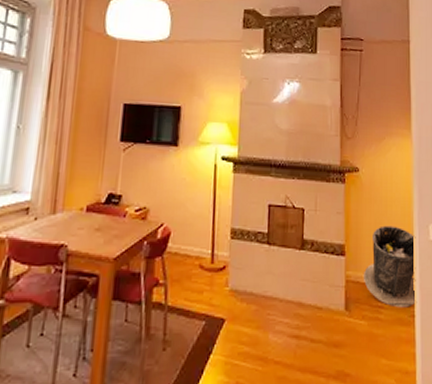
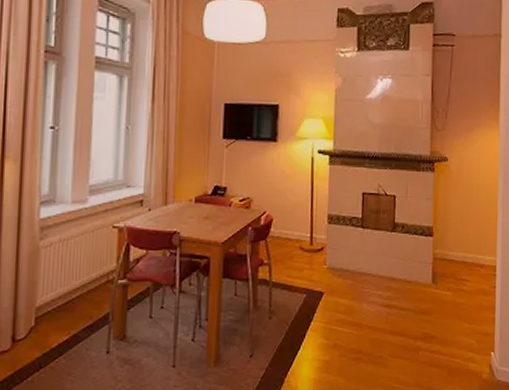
trash can: present [364,225,417,308] -> none [450,209,500,280]

